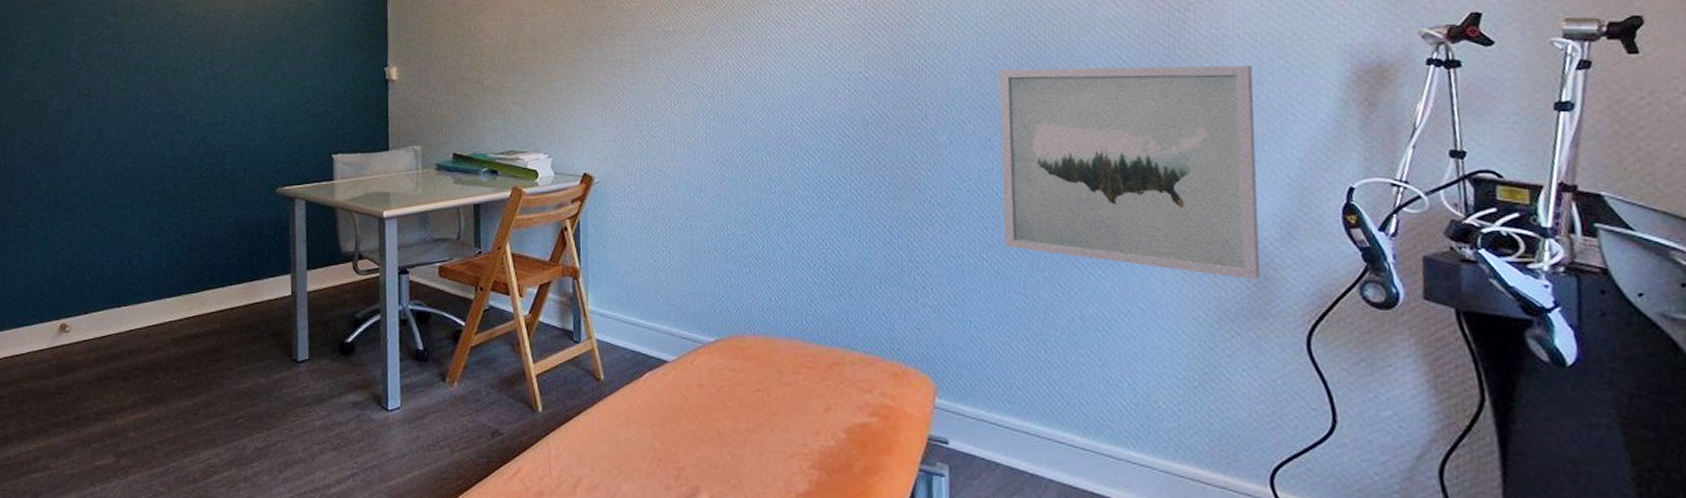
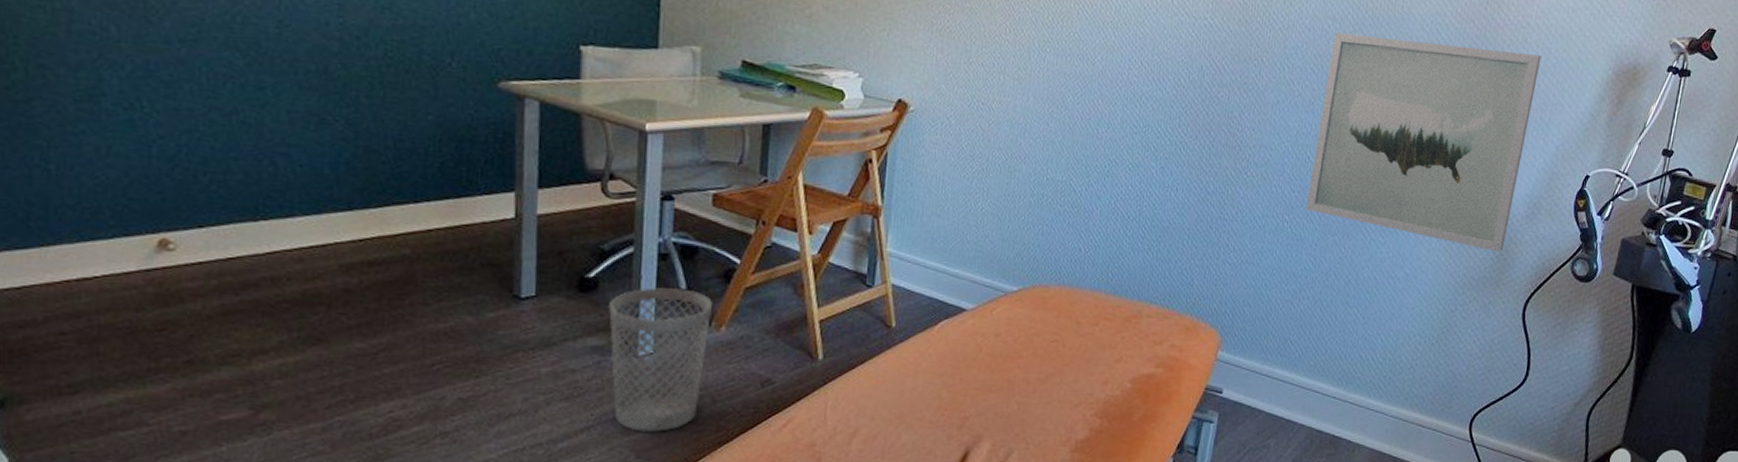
wastebasket: none [364,349,445,479] -> present [609,287,712,432]

